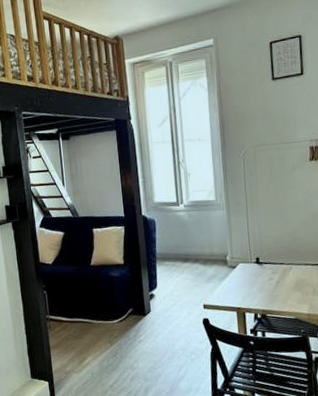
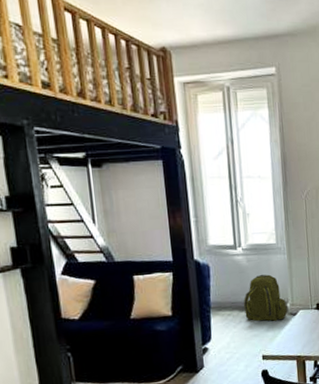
backpack: none [186,229,227,273] -> present [244,274,288,321]

